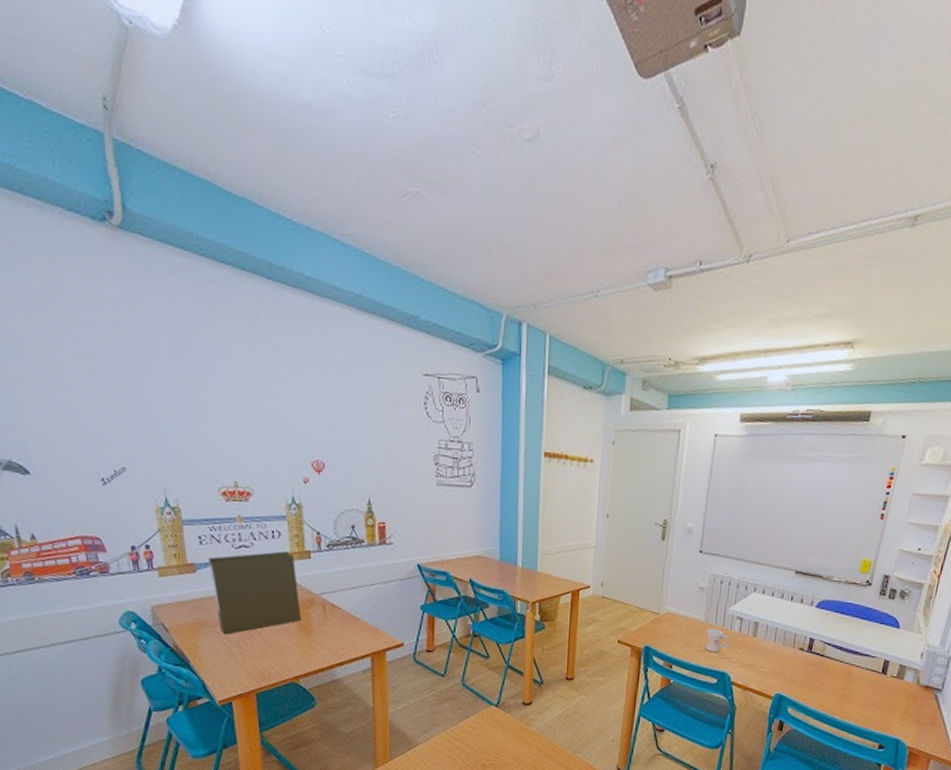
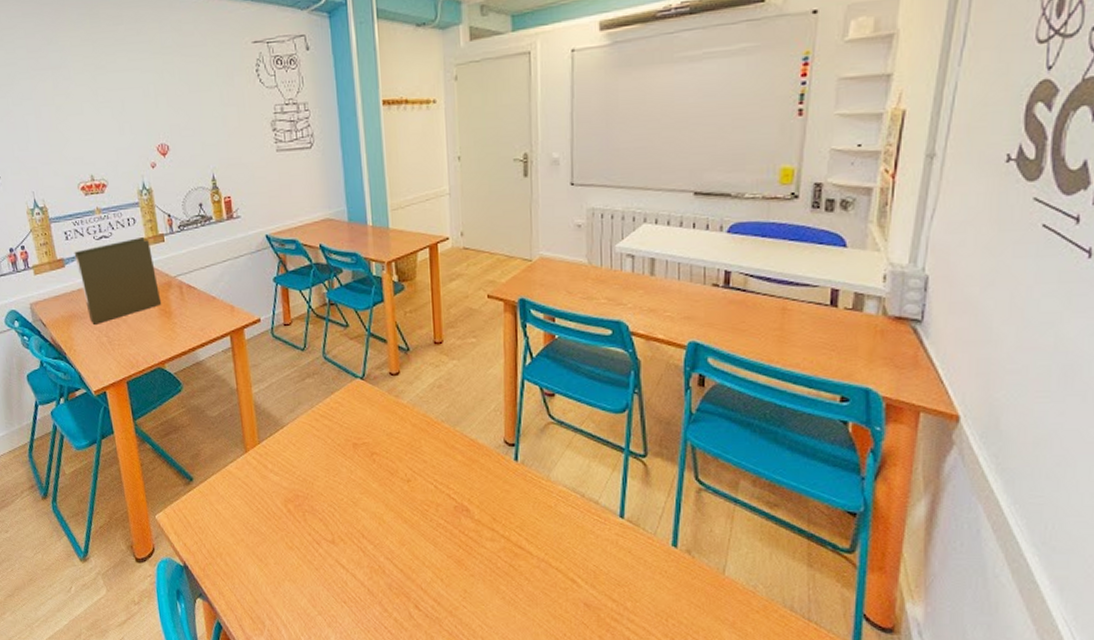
mug: present [705,628,730,653] -> none [591,271,621,299]

